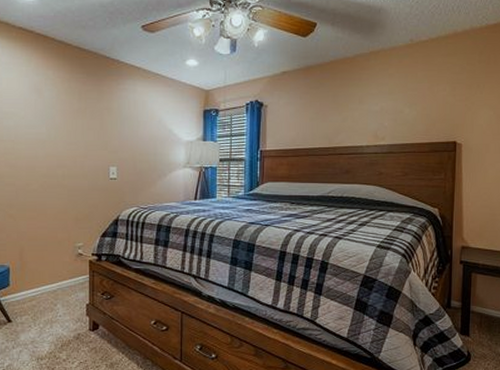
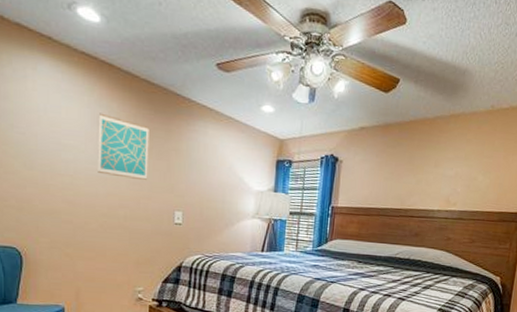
wall art: none [36,81,83,140] -> present [97,113,149,181]

